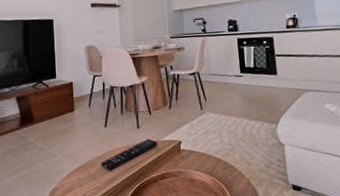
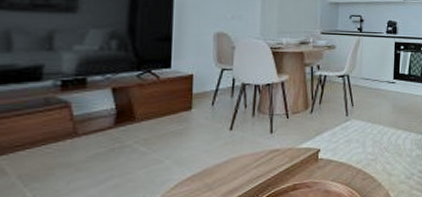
remote control: present [100,138,158,171] -> none [220,145,292,181]

